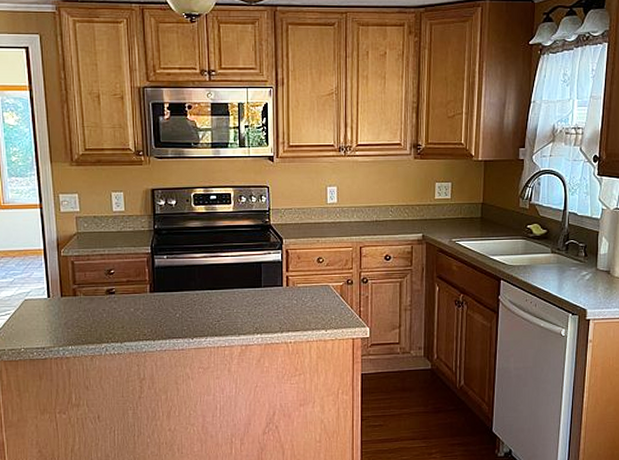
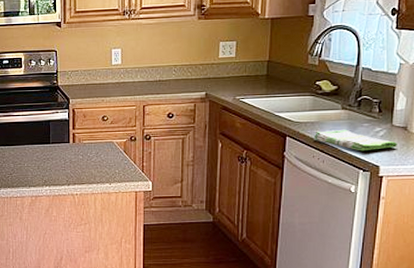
dish towel: none [526,273,602,295] -> present [313,129,397,151]

